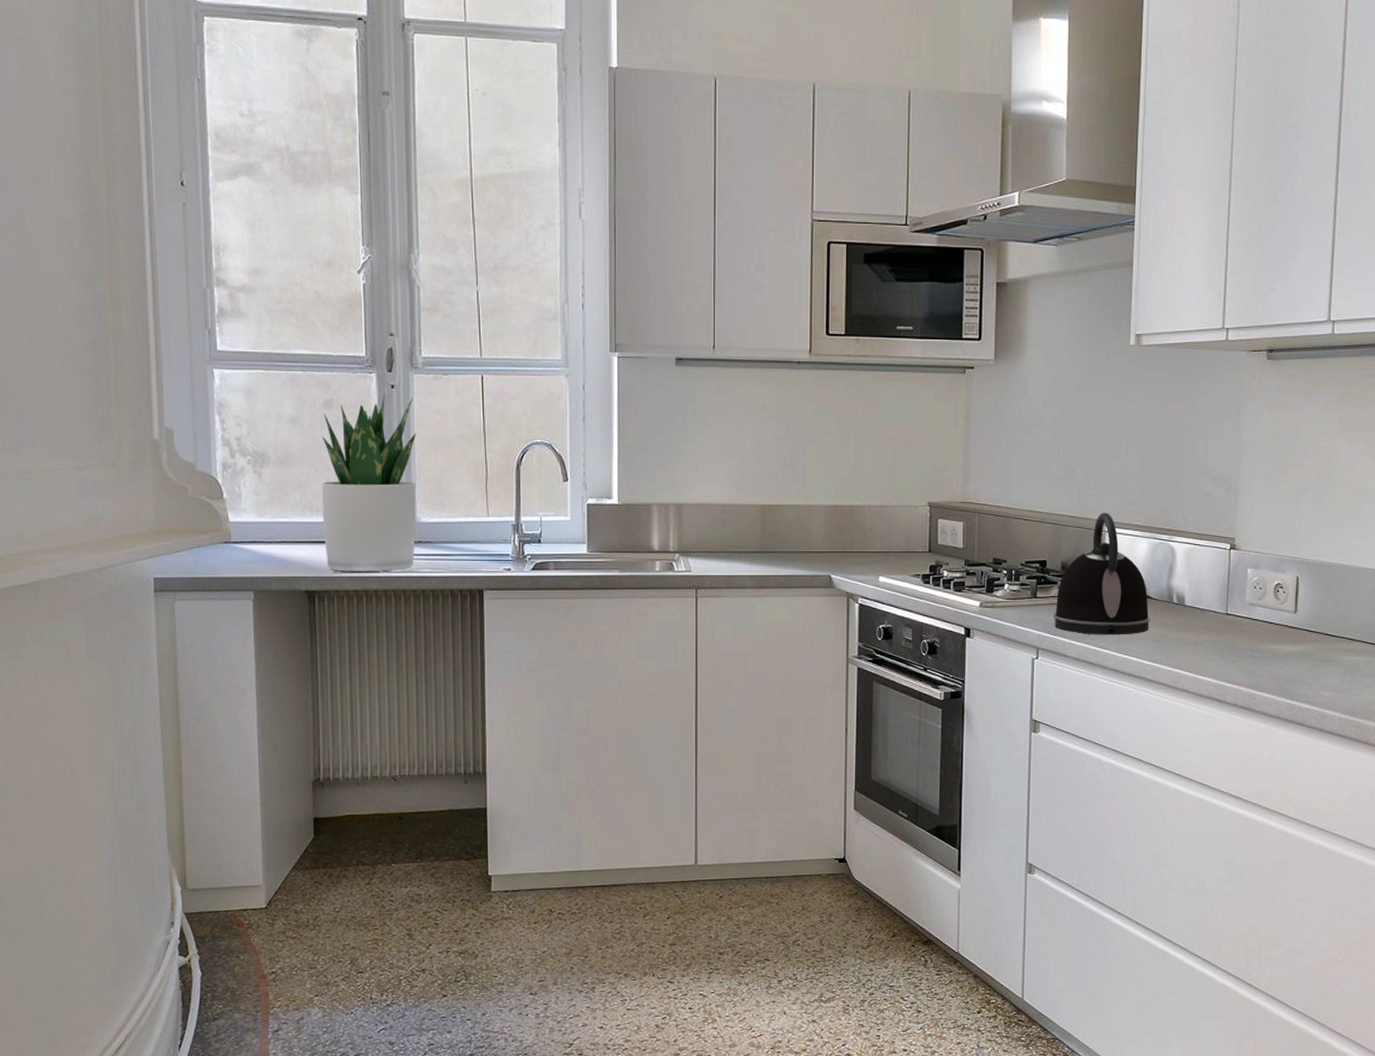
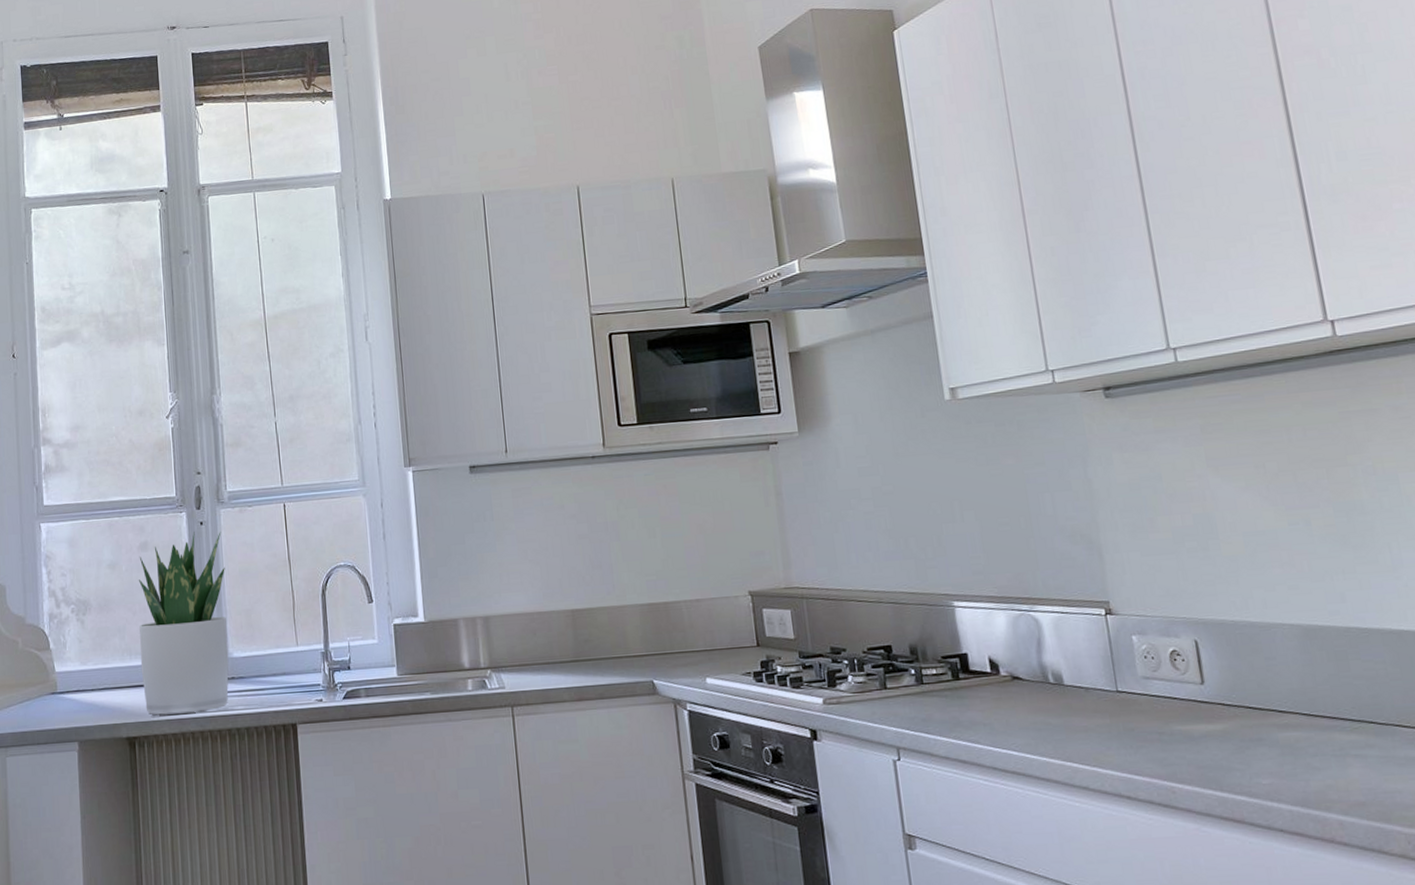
kettle: present [1052,512,1151,635] -> none [909,585,1027,728]

